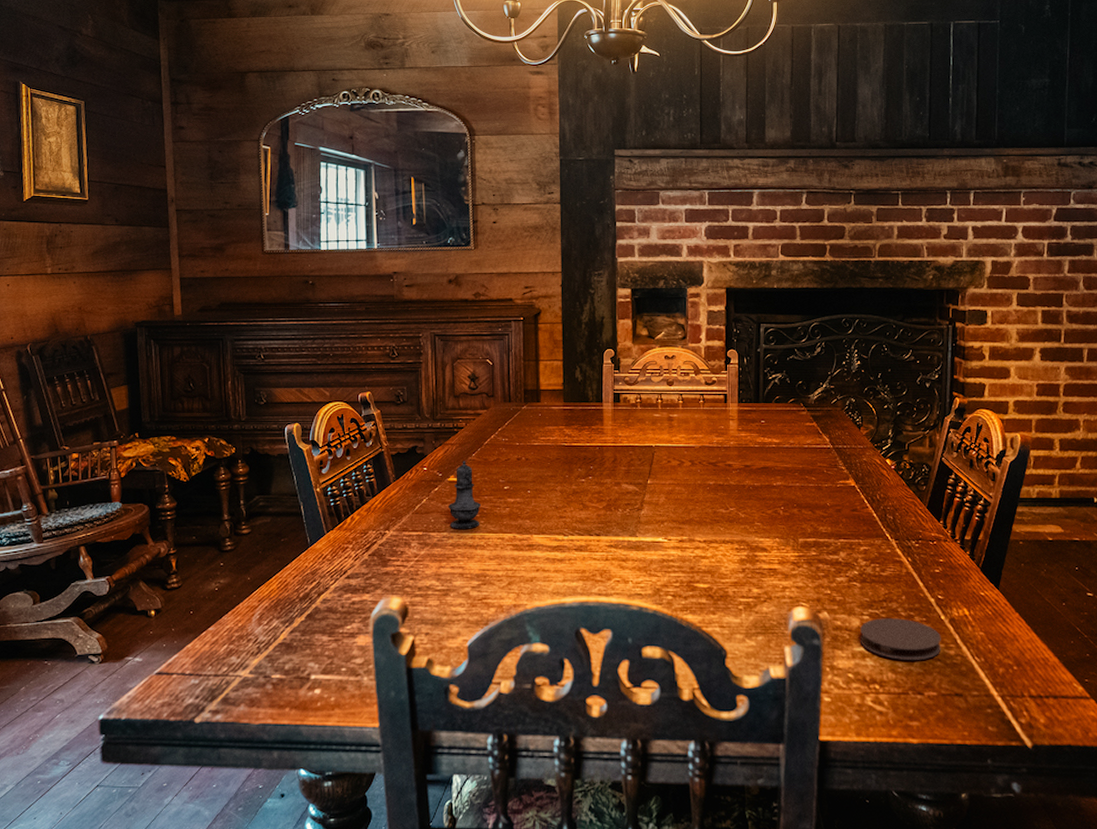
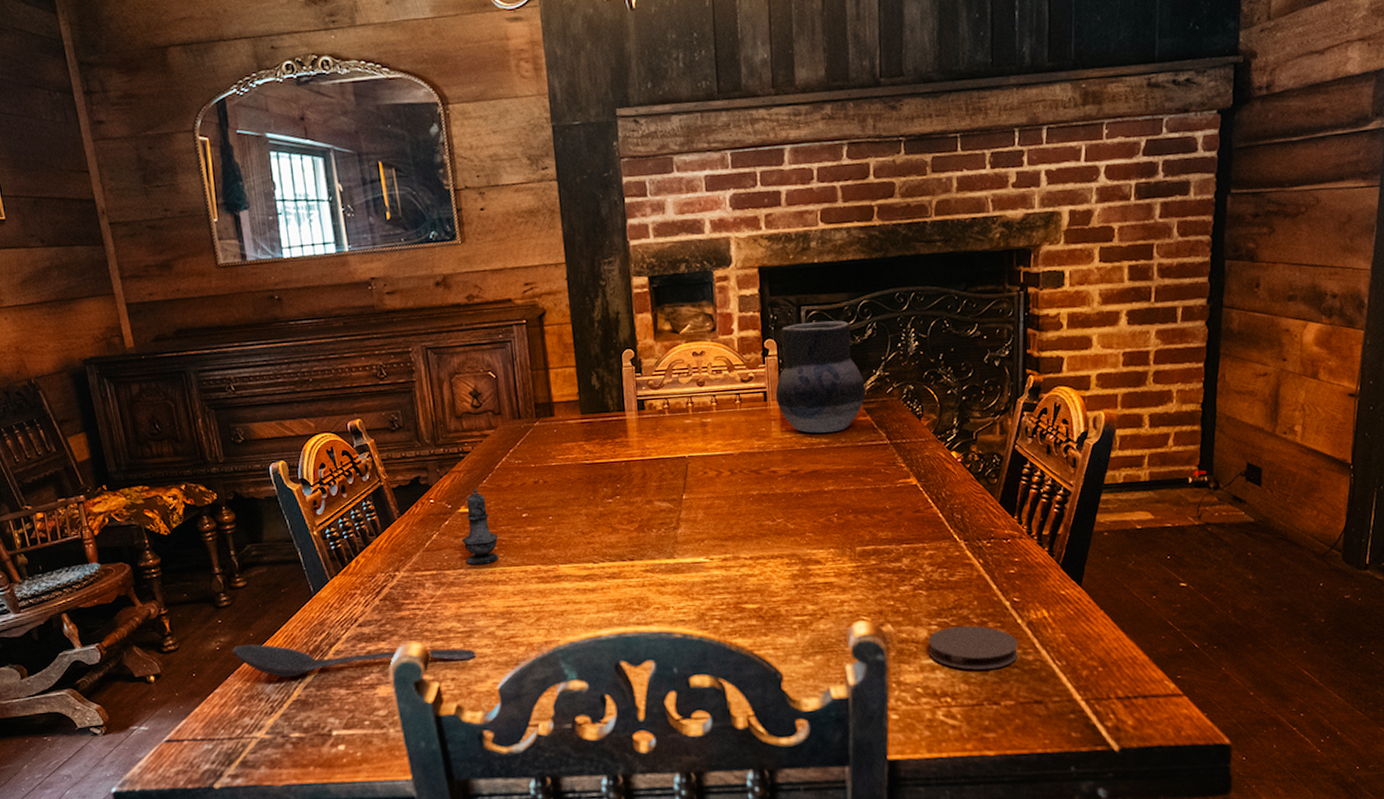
stirrer: none [229,588,450,622] -> present [232,644,476,679]
ceramic jug: none [734,338,813,434] -> present [775,320,866,433]

